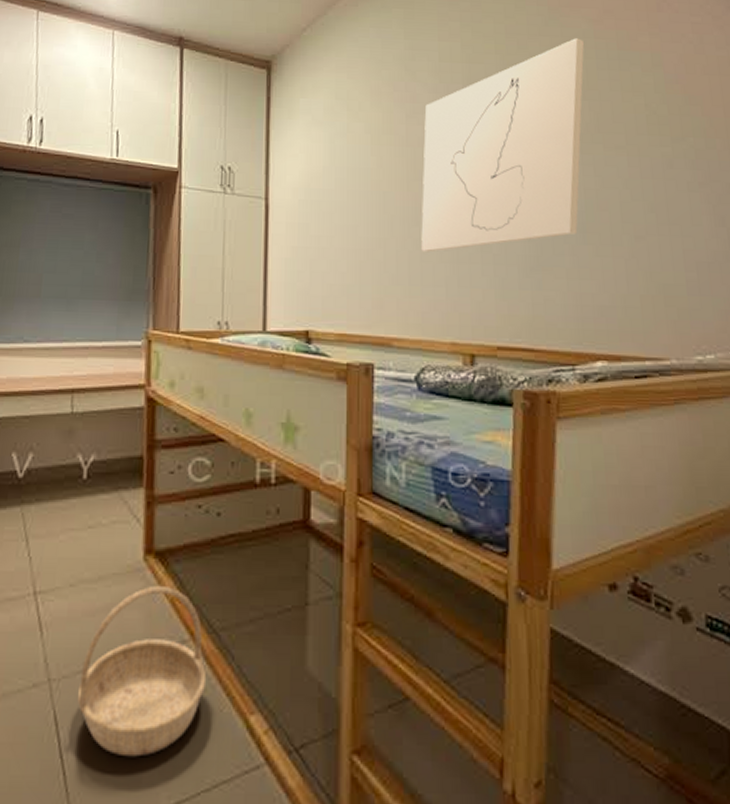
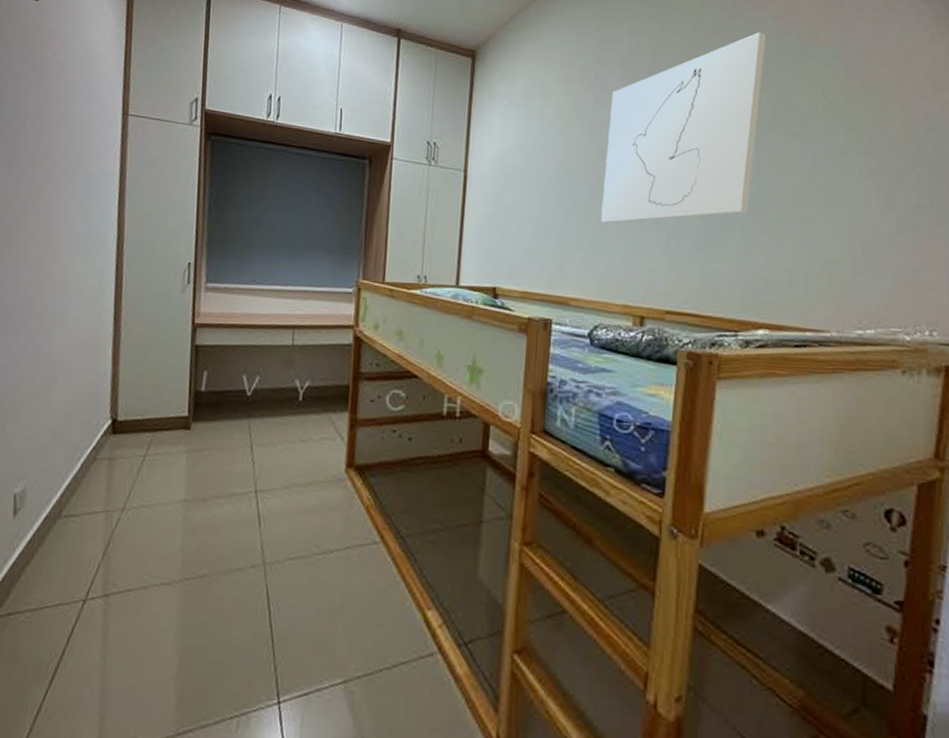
basket: present [77,586,207,757] -> none [285,494,393,634]

